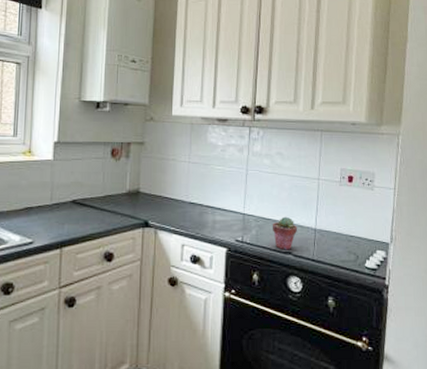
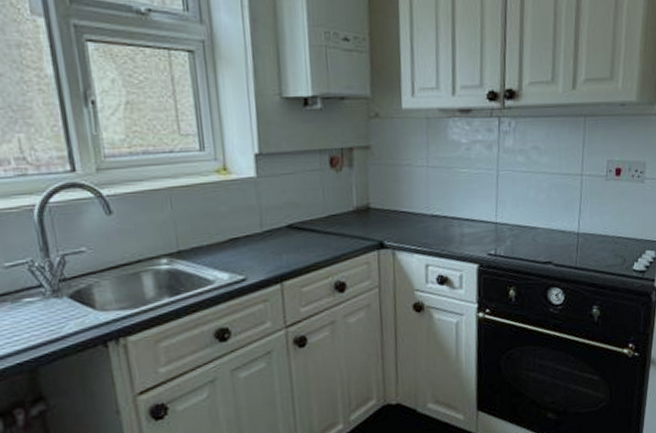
potted succulent: present [272,216,297,250] -> none [529,221,558,260]

